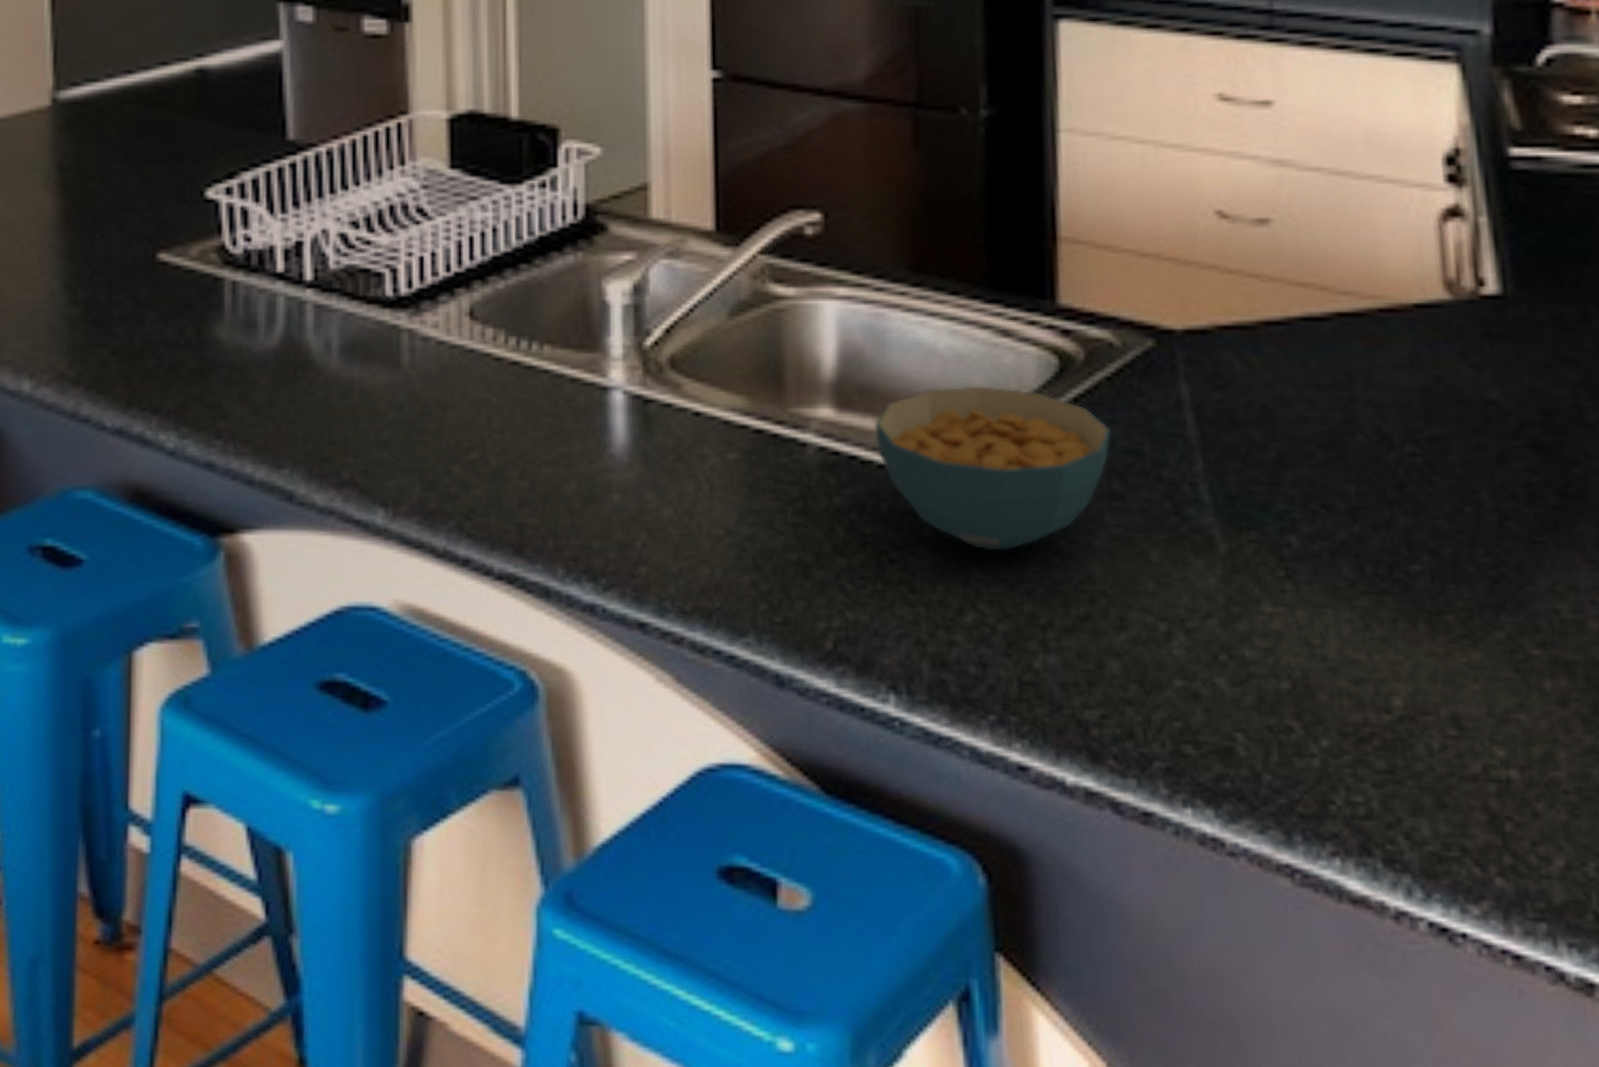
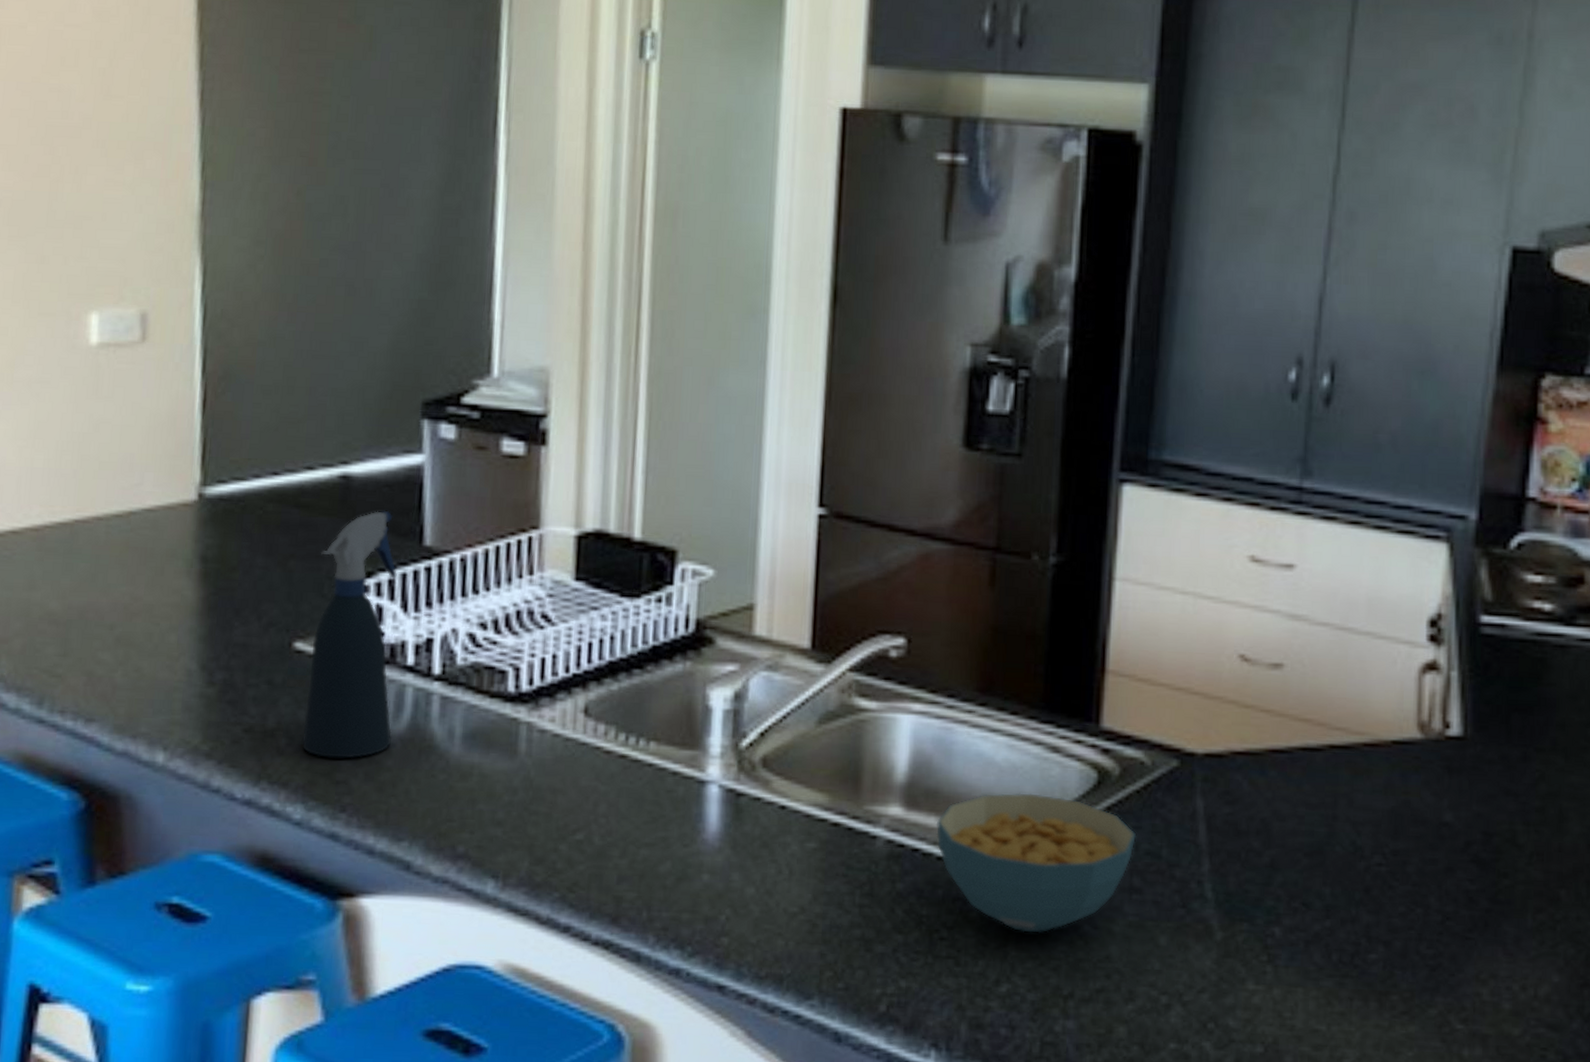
spray bottle: none [170,104,266,379] -> present [301,510,397,759]

